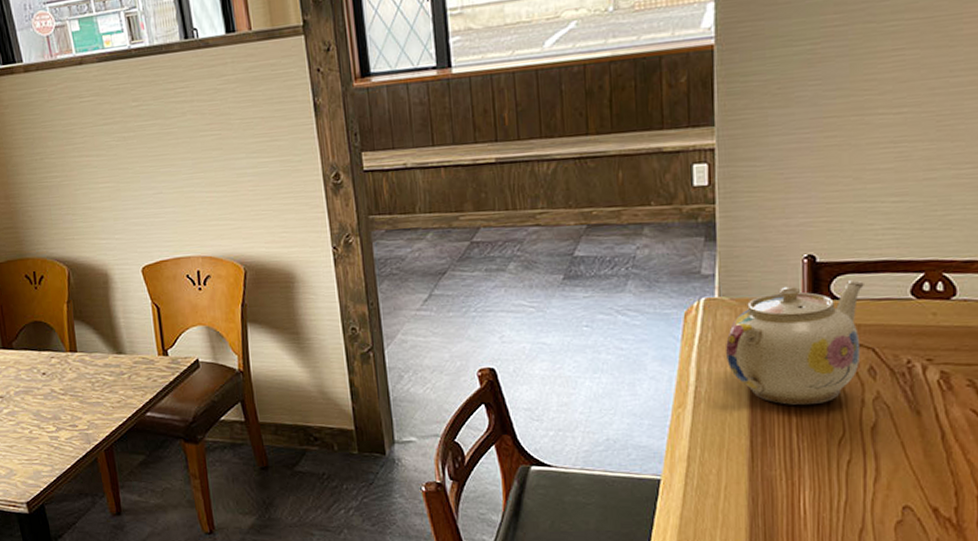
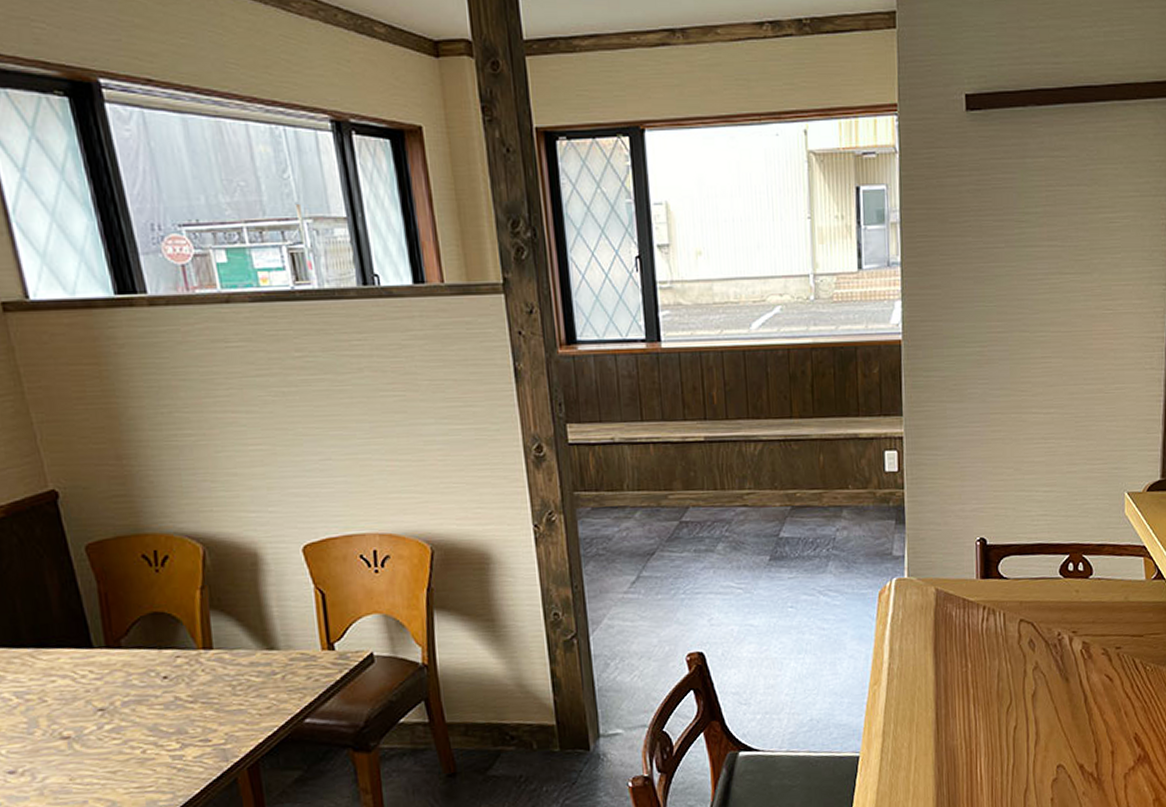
teapot: present [726,280,864,405] -> none [914,561,1024,678]

